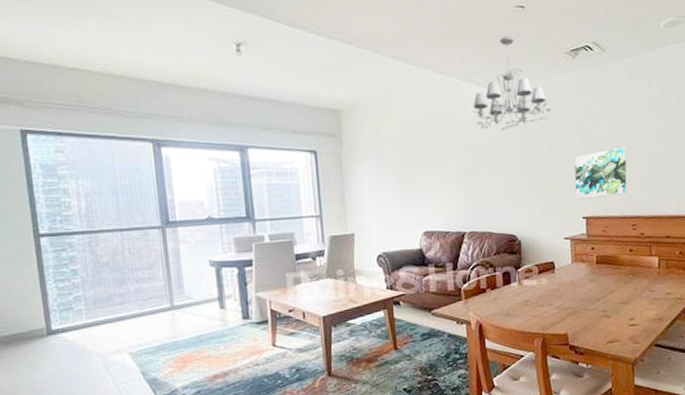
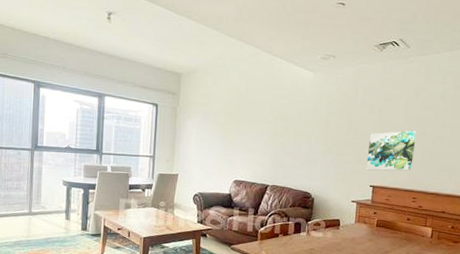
chandelier: present [472,35,552,130] -> none [288,27,356,105]

